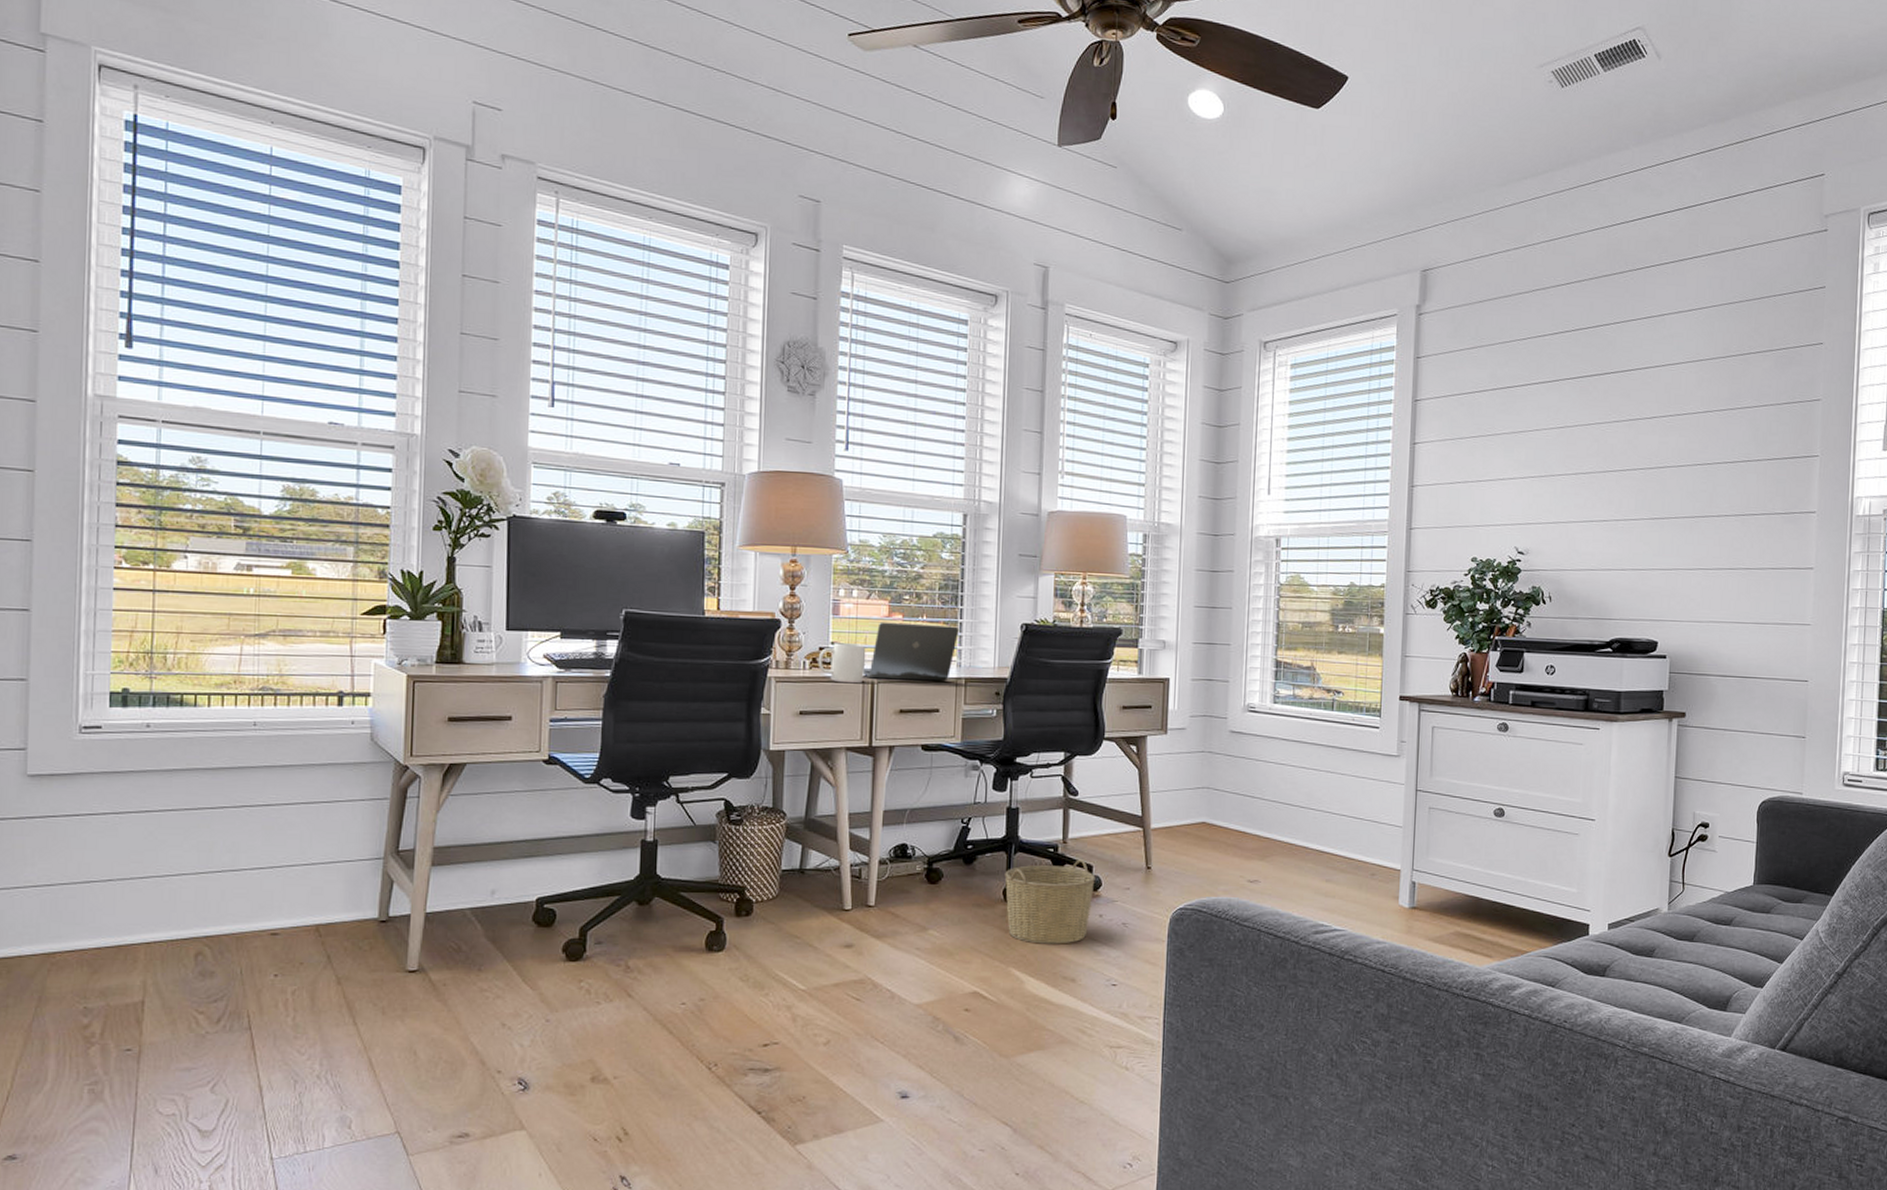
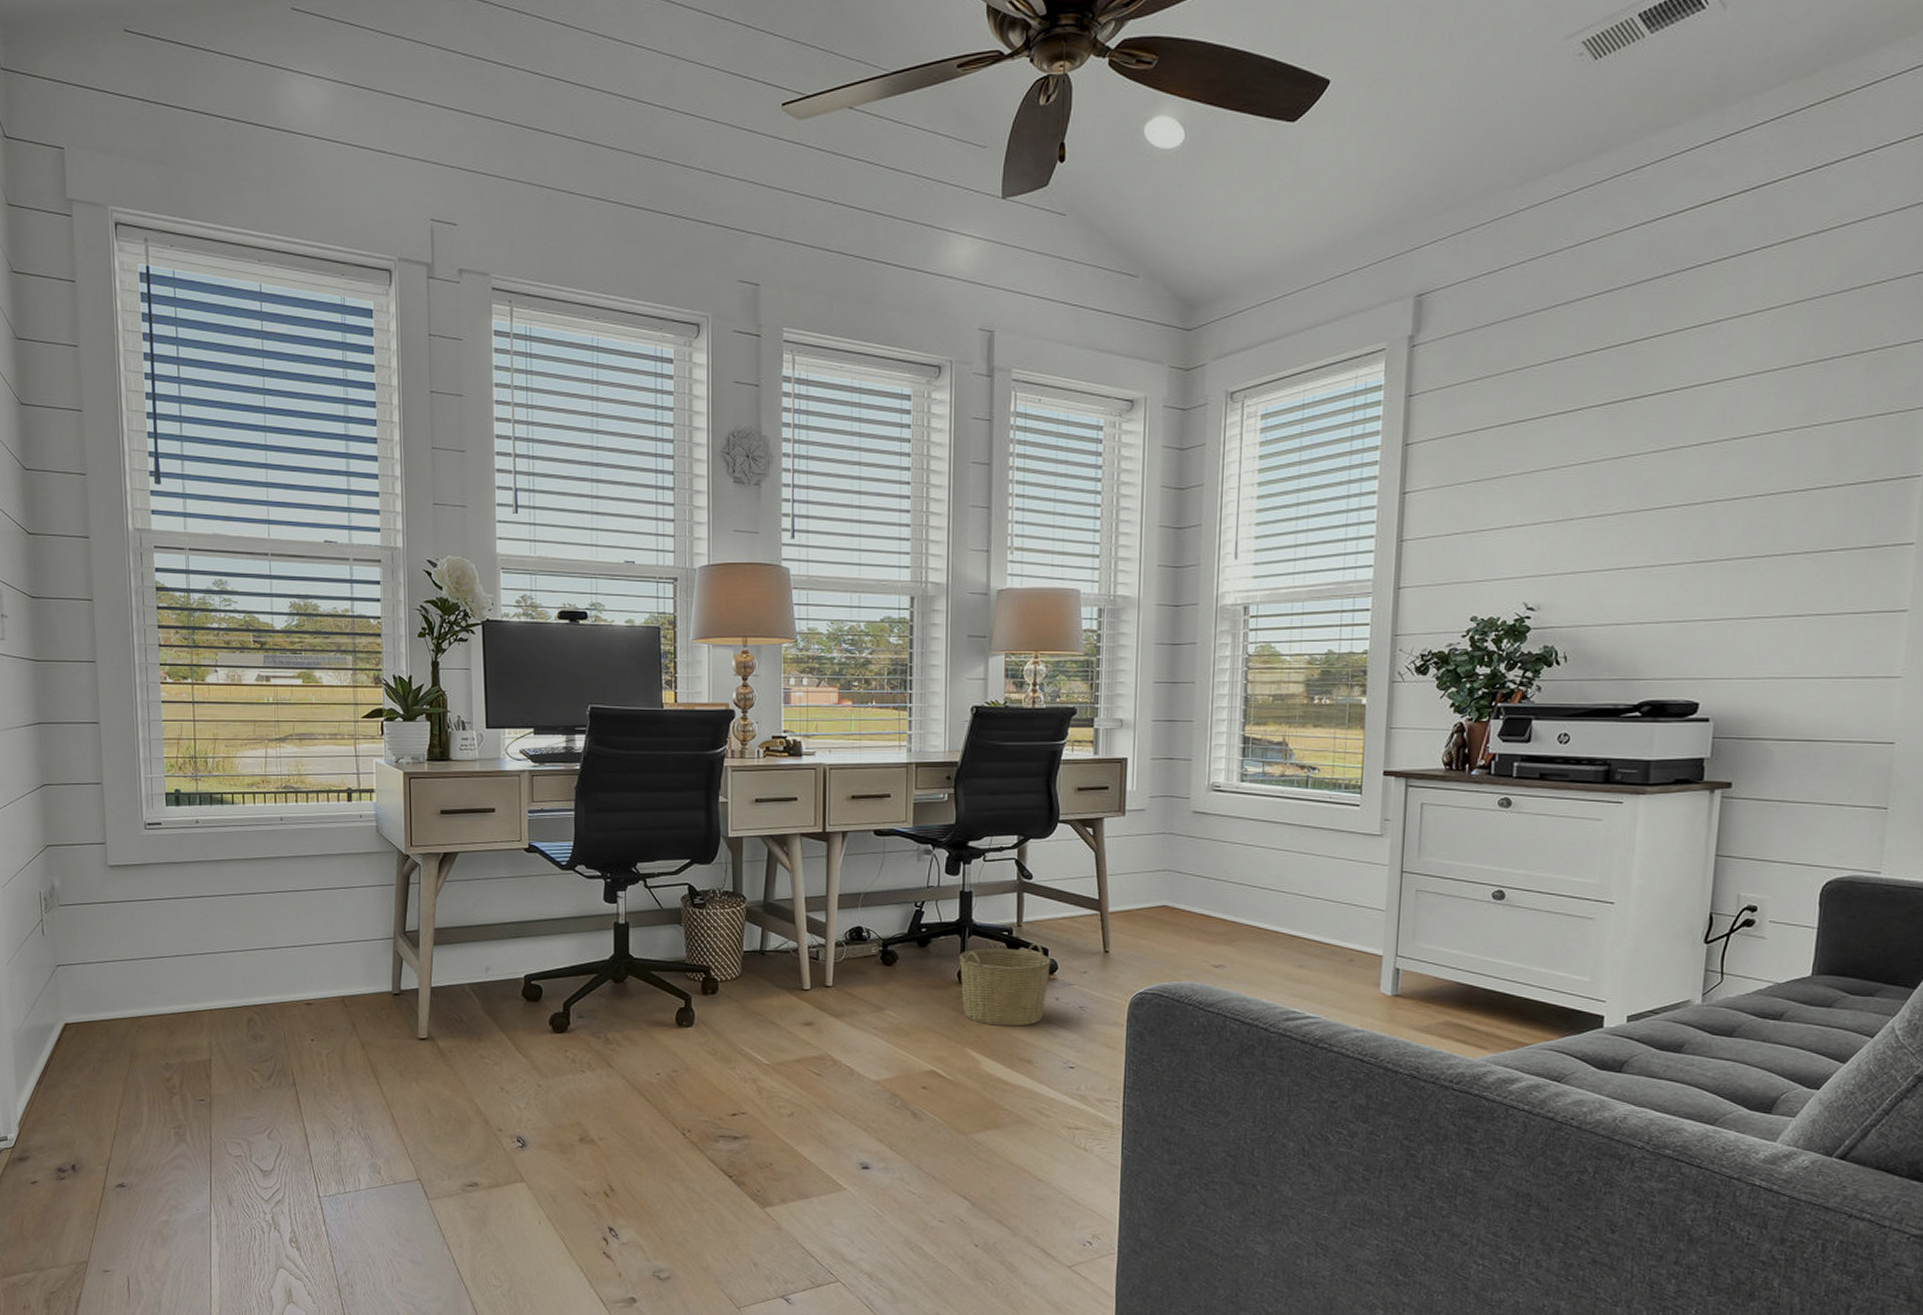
mug: present [818,643,866,684] -> none [771,731,818,771]
laptop: present [862,622,960,681] -> none [814,709,909,767]

